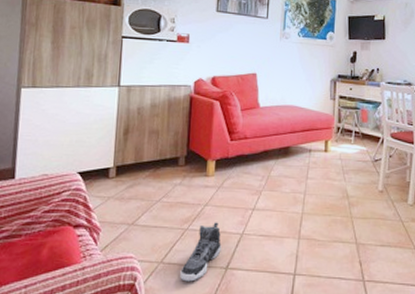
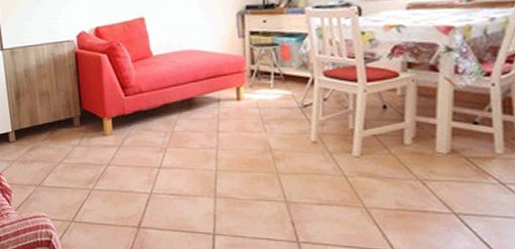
sneaker: present [180,222,222,282] -> none [92,182,131,240]

